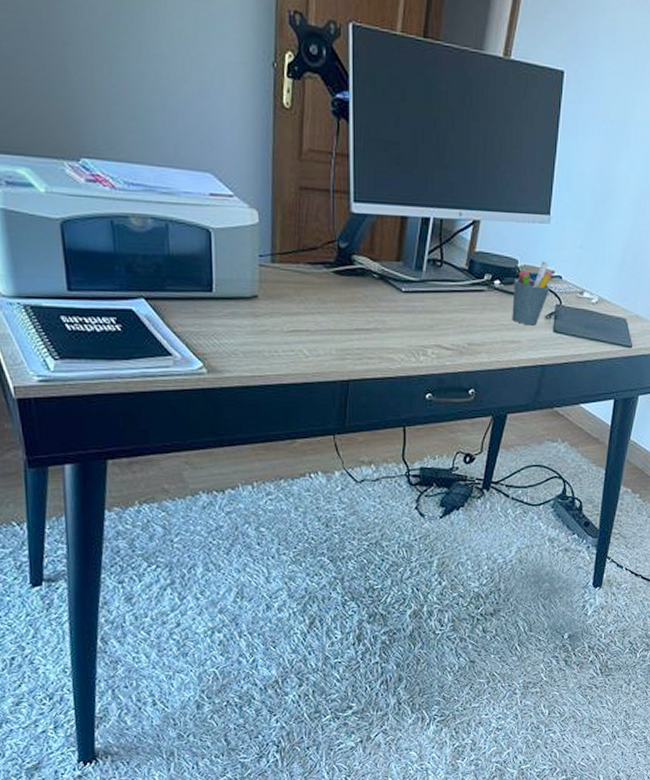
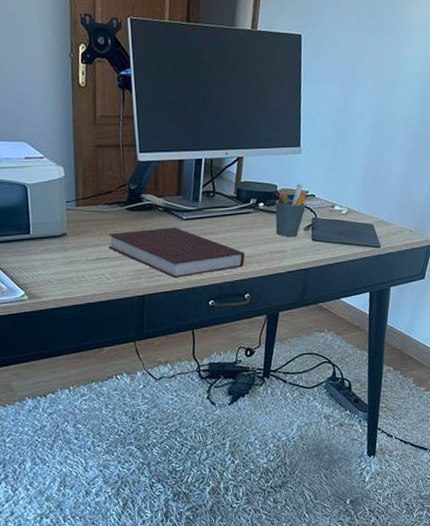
notebook: none [309,299,472,362] -> present [108,227,245,278]

